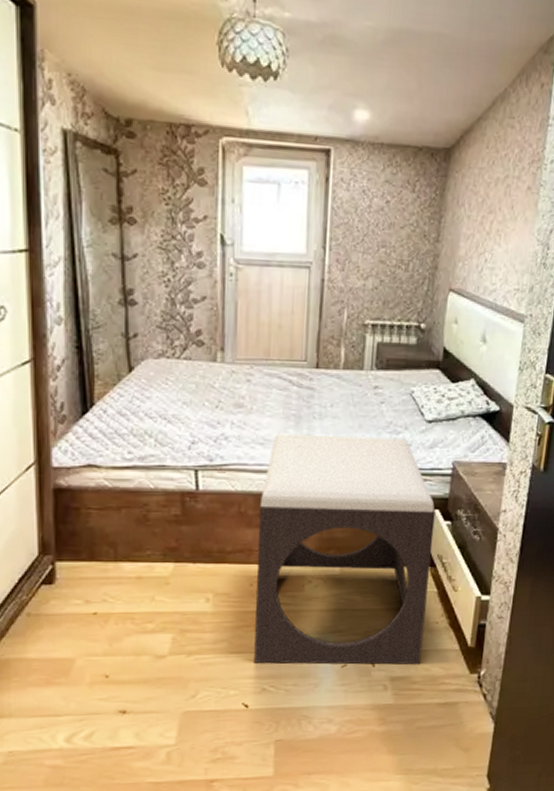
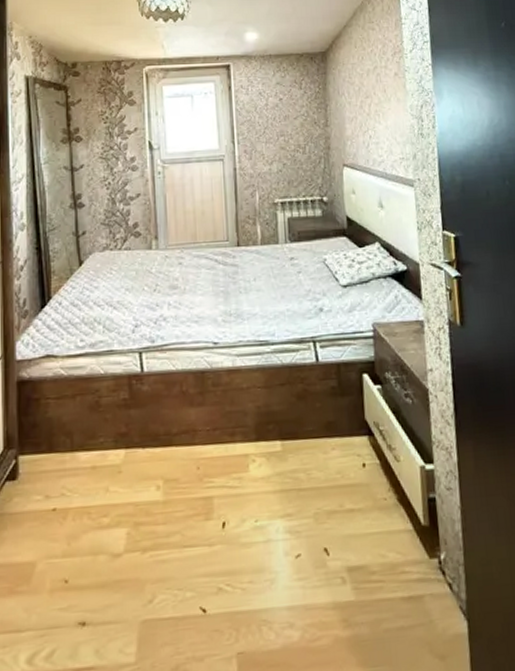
footstool: present [254,434,436,665] -> none [199,305,376,558]

